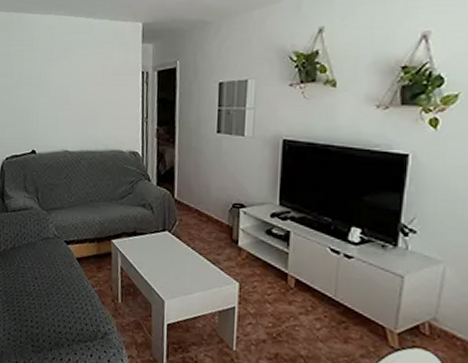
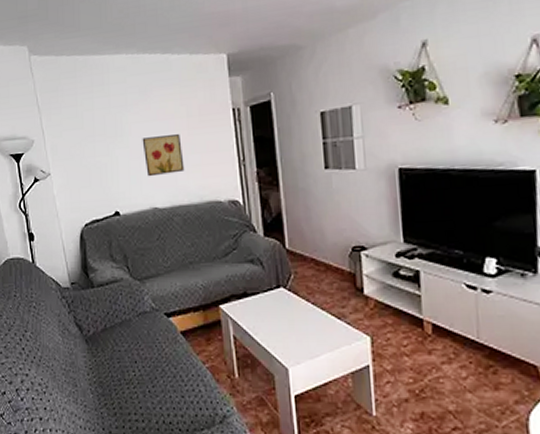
wall art: none [61,89,95,124] -> present [142,134,185,177]

